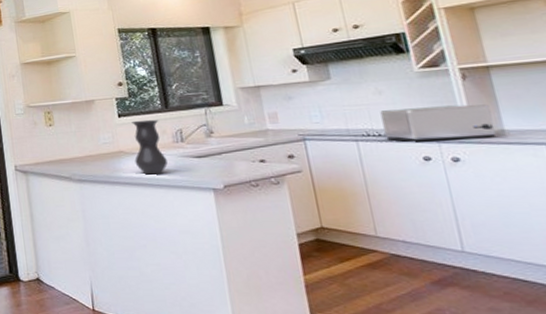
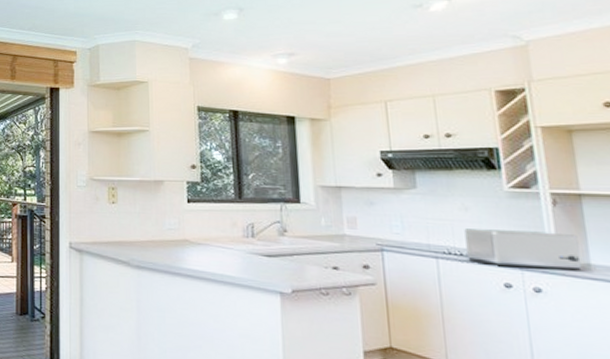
vase: present [131,119,168,175] -> none [200,208,235,270]

